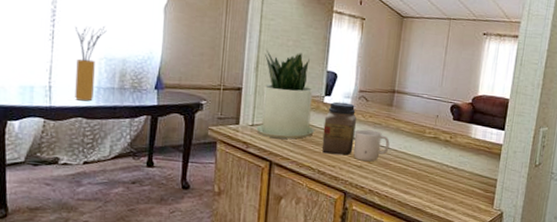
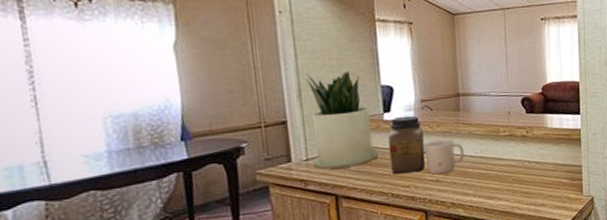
vase: present [74,26,107,102] -> none [62,80,106,172]

